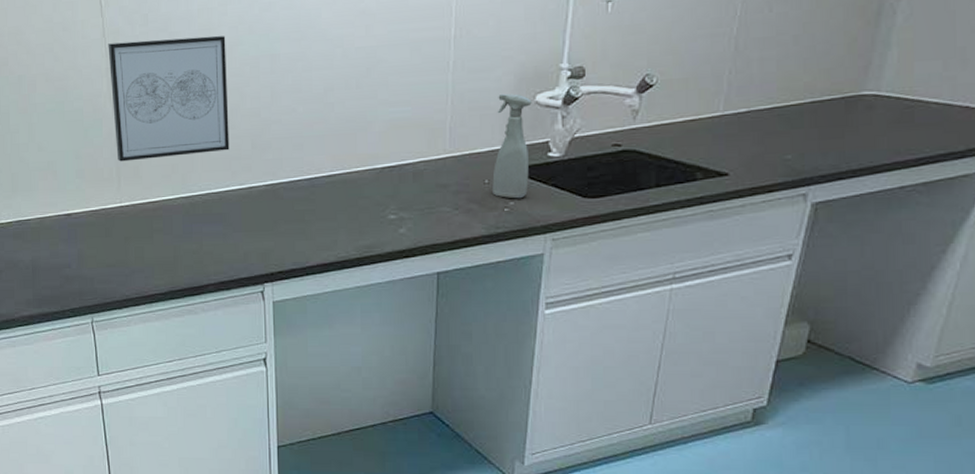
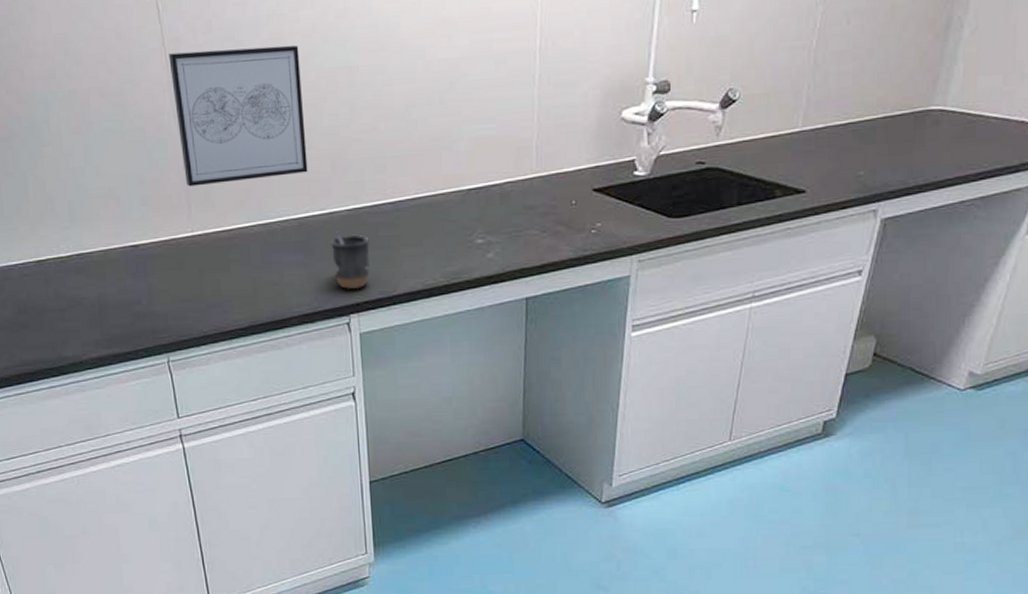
mug: none [248,205,285,260] -> present [330,231,370,290]
spray bottle: present [492,93,532,199] -> none [579,109,618,220]

